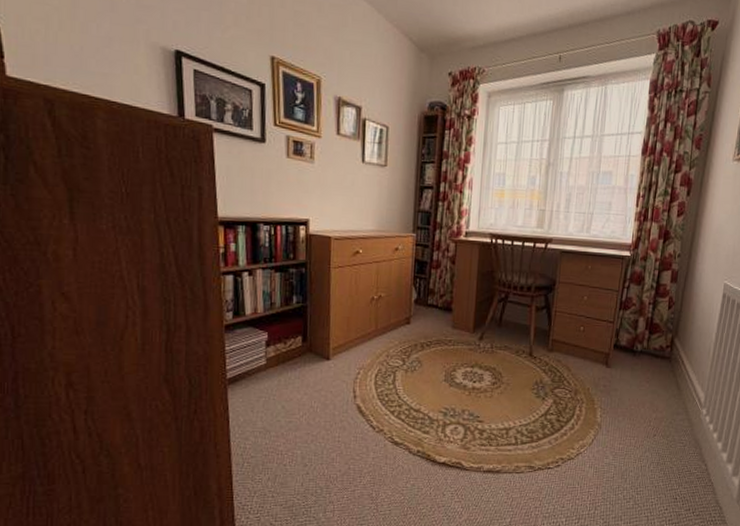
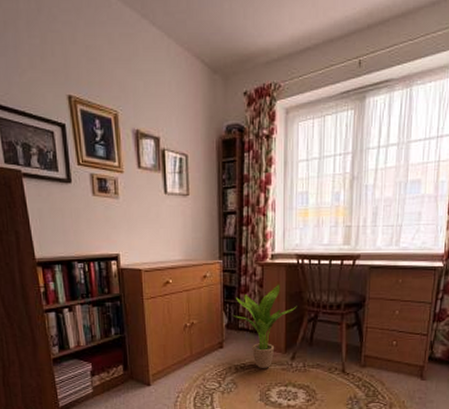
potted plant: none [421,262,488,347] -> present [231,284,297,368]

